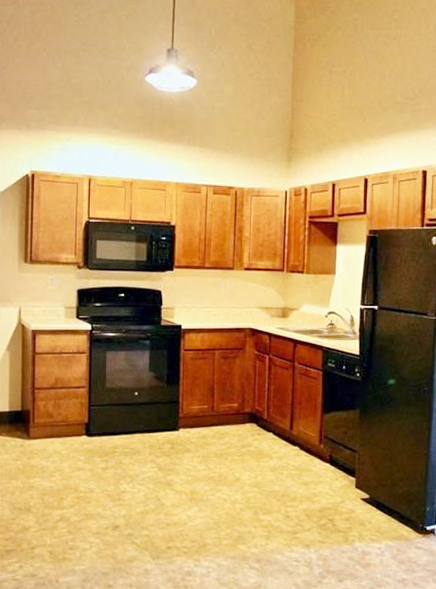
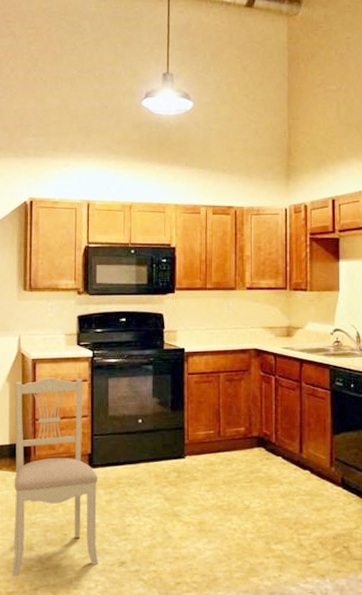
dining chair: none [10,348,94,536] -> present [12,377,99,577]

